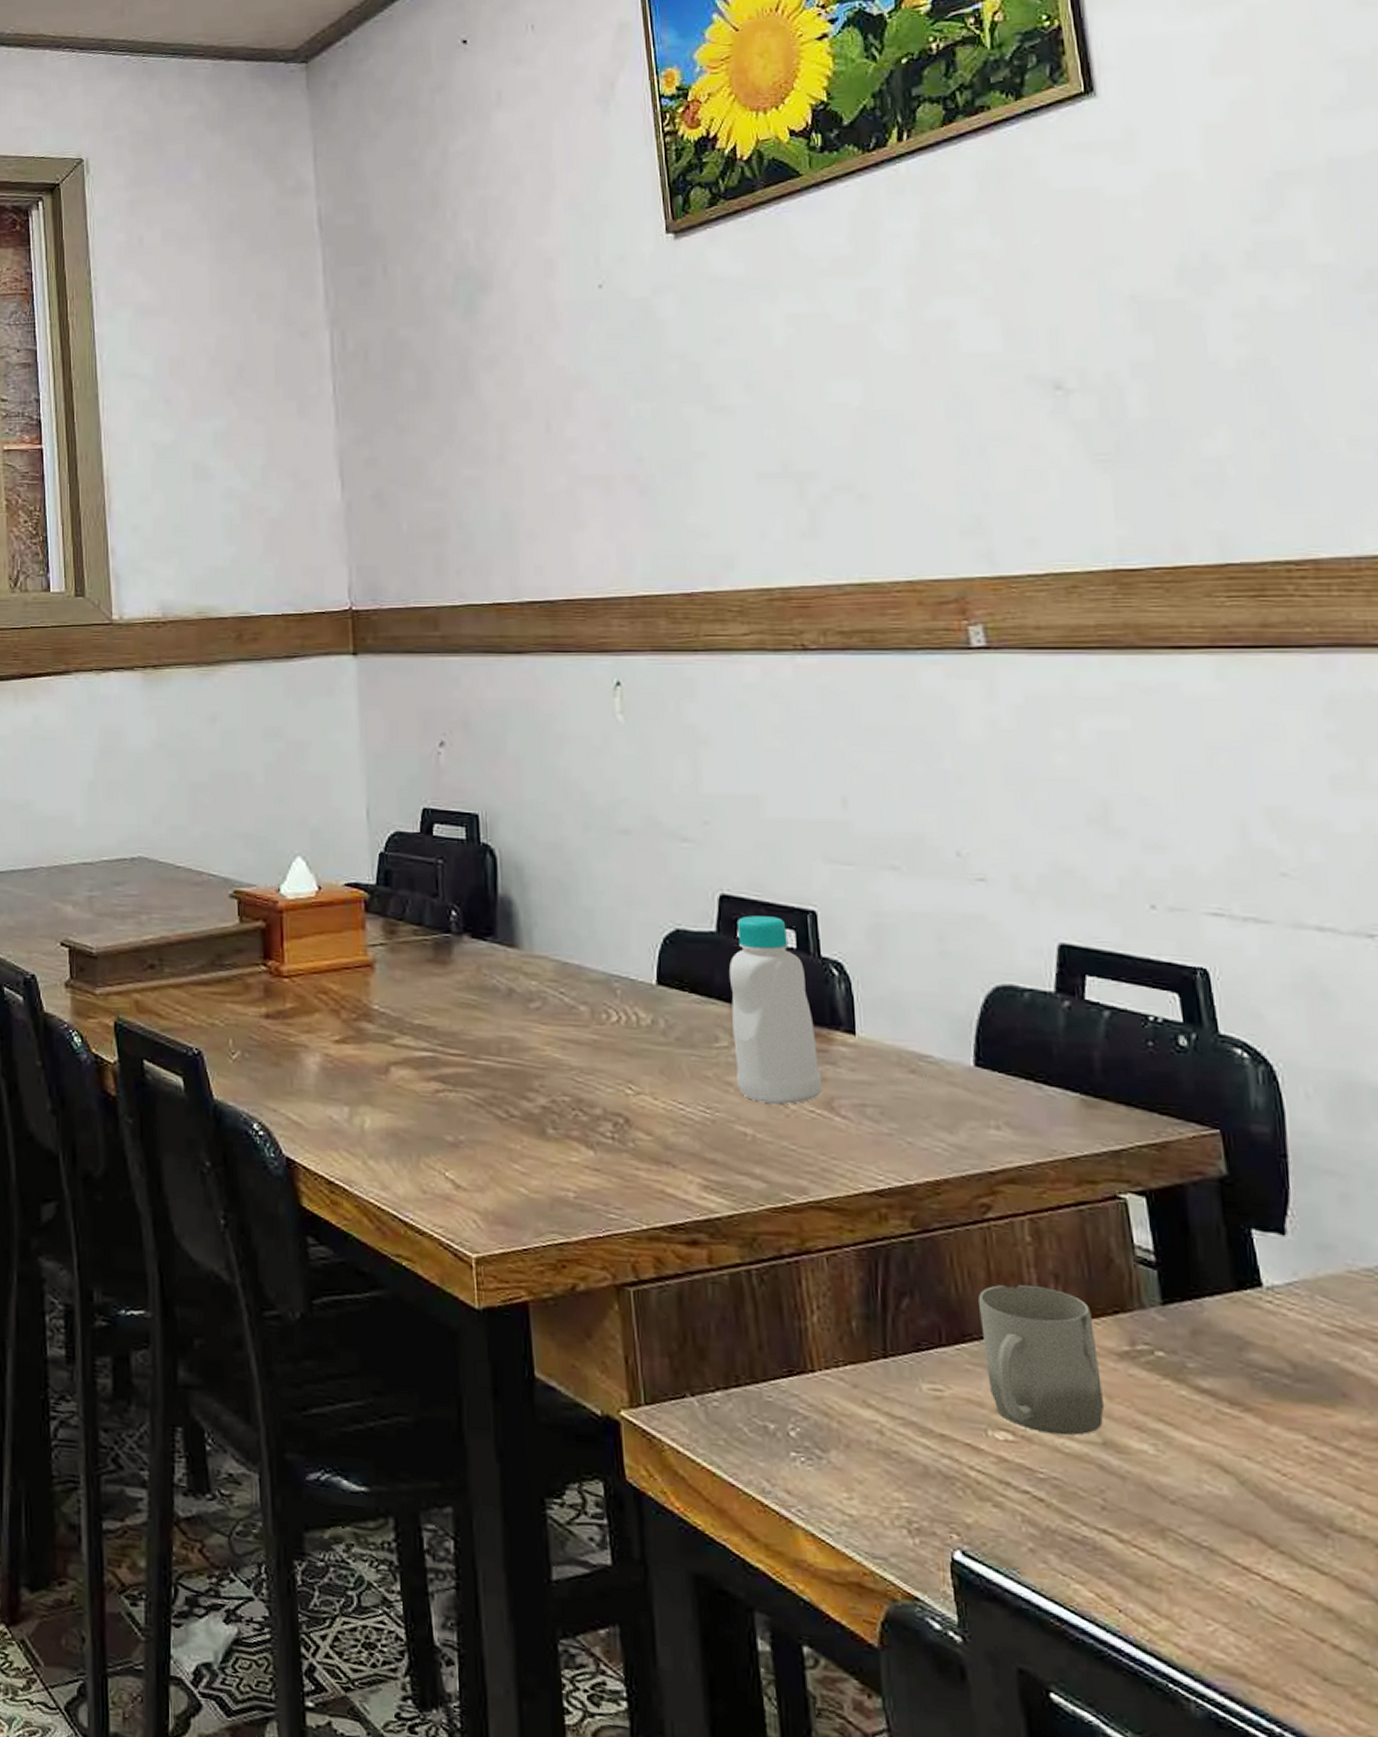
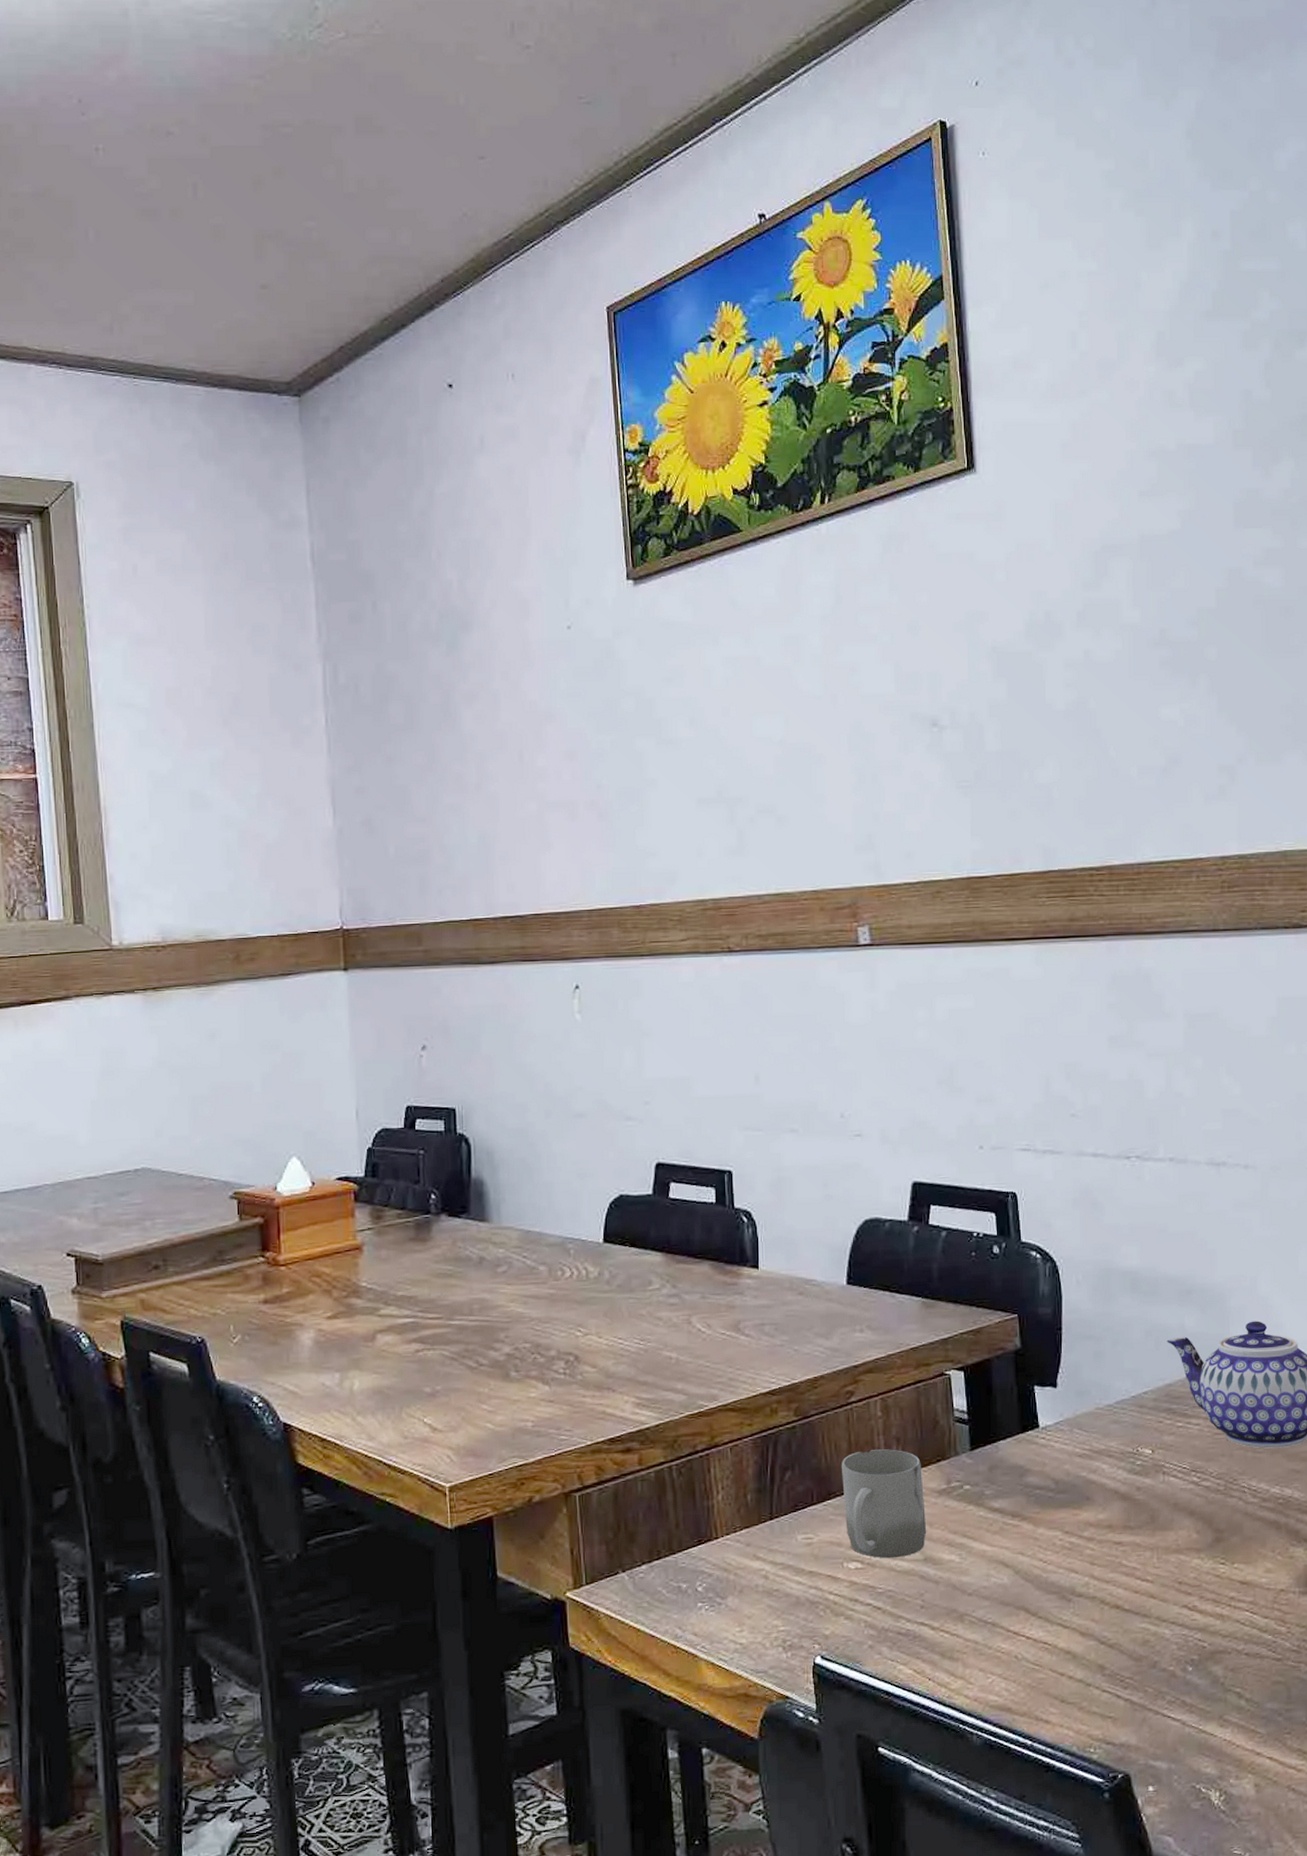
bottle: present [729,915,823,1105] -> none [662,1178,732,1332]

